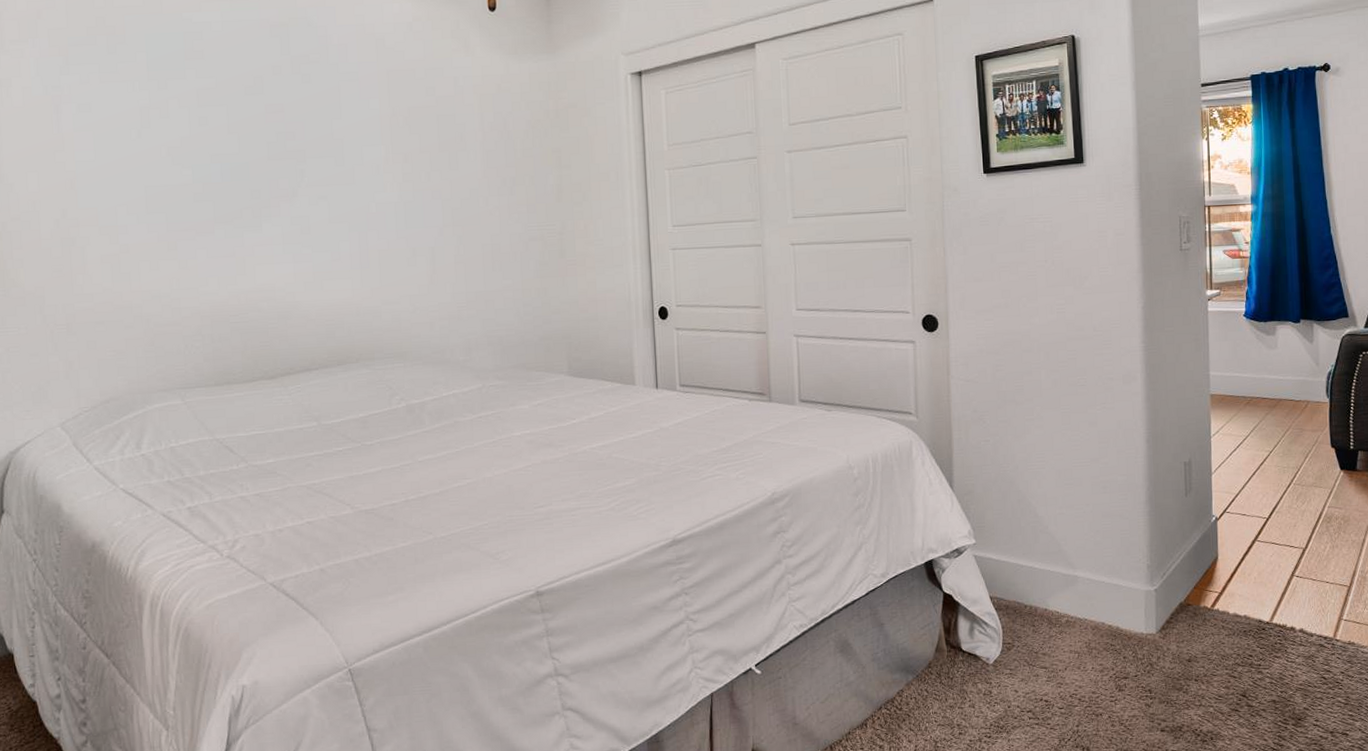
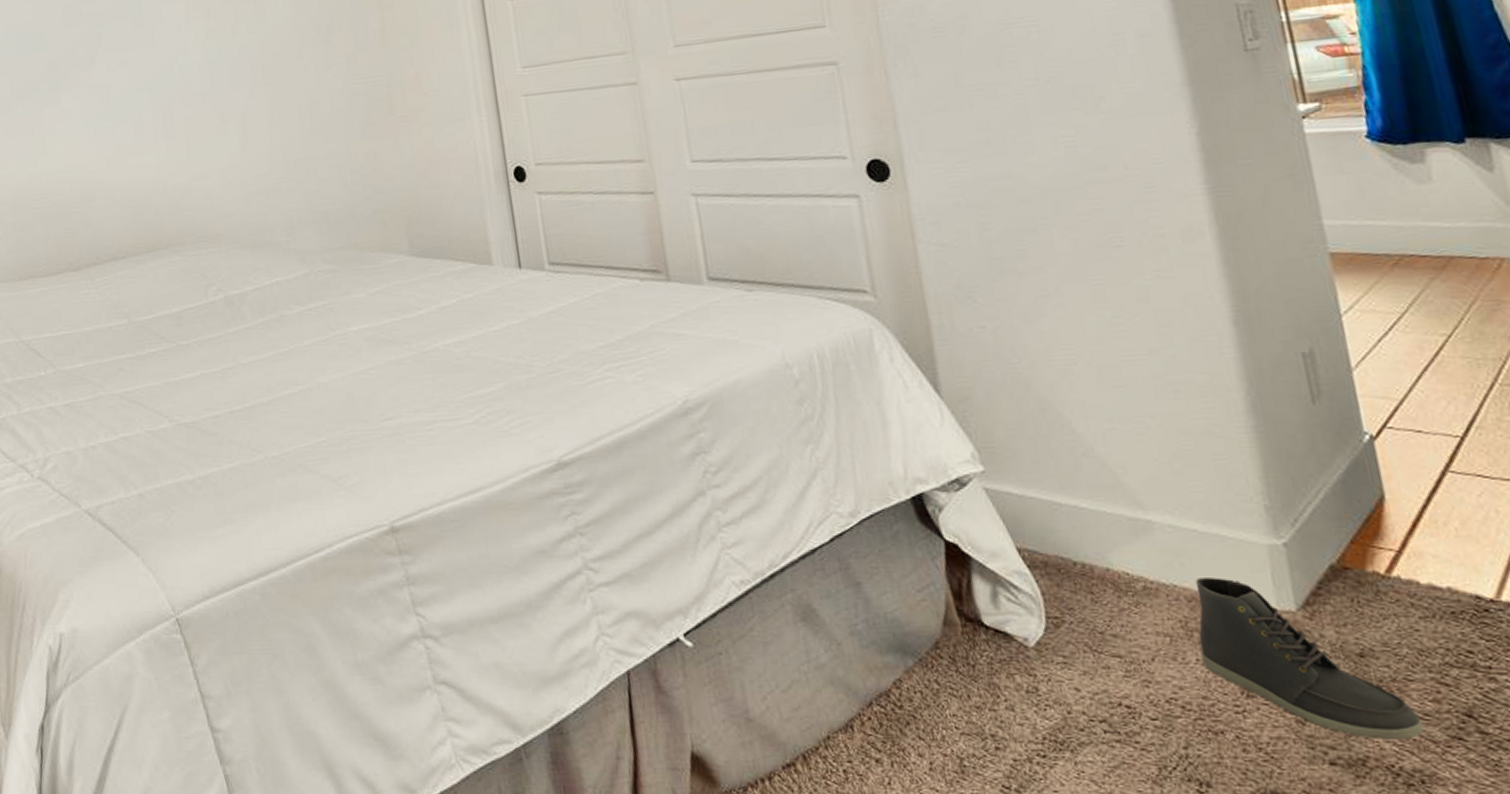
sneaker: none [1095,613,1218,714] -> present [1194,577,1425,741]

